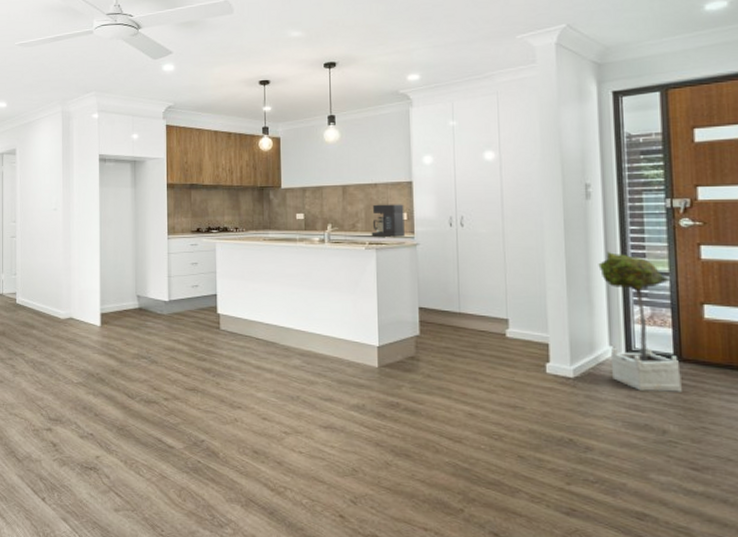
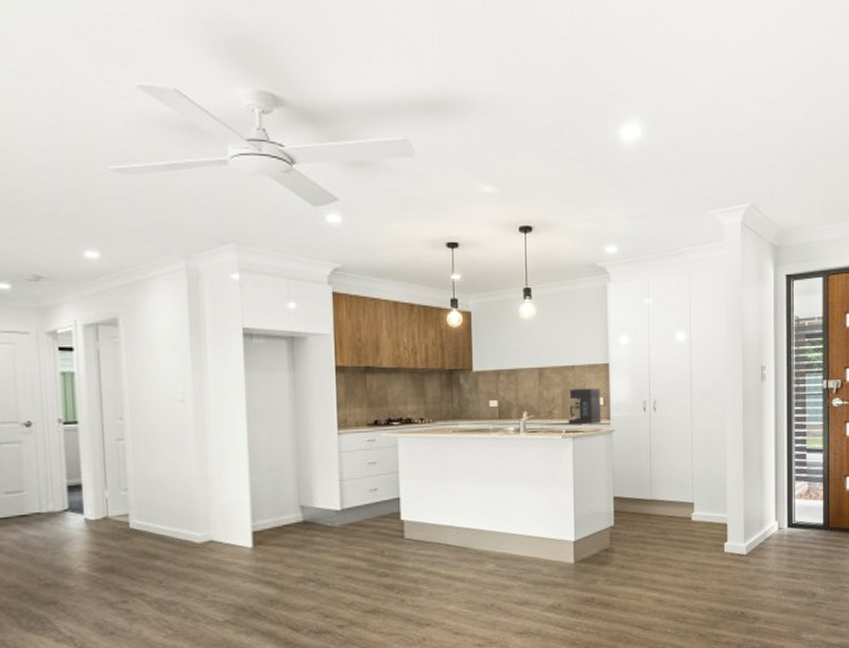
potted tree: present [598,251,682,392] -> none [769,431,828,560]

